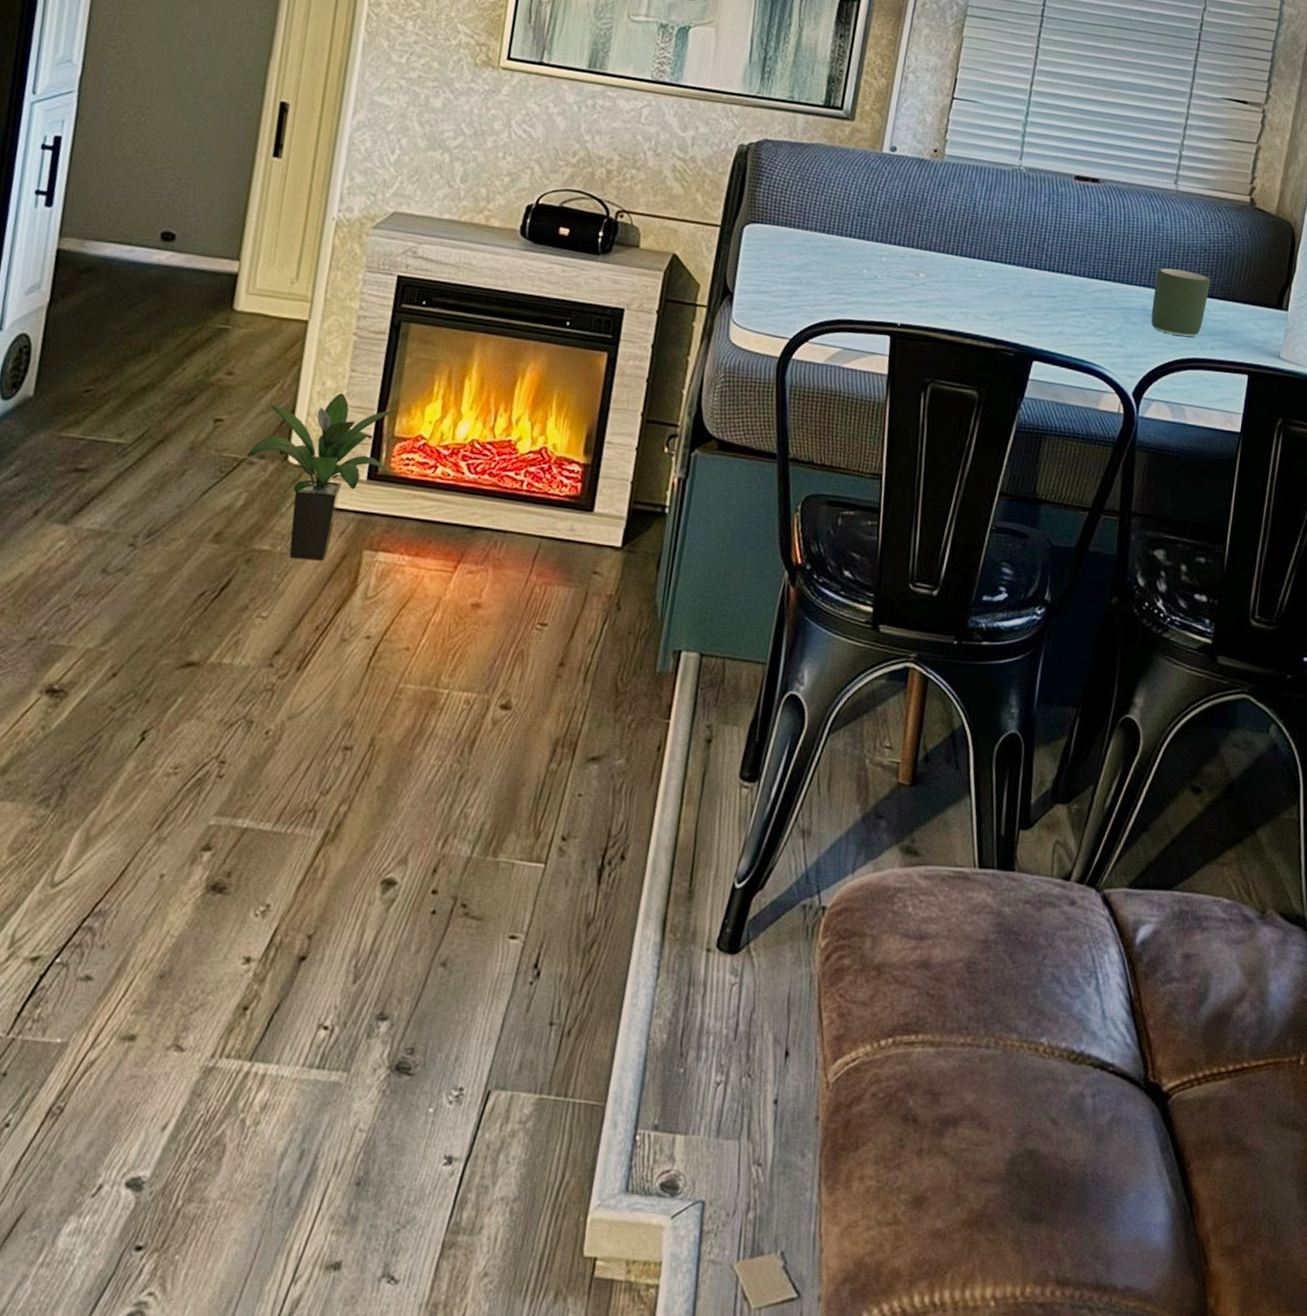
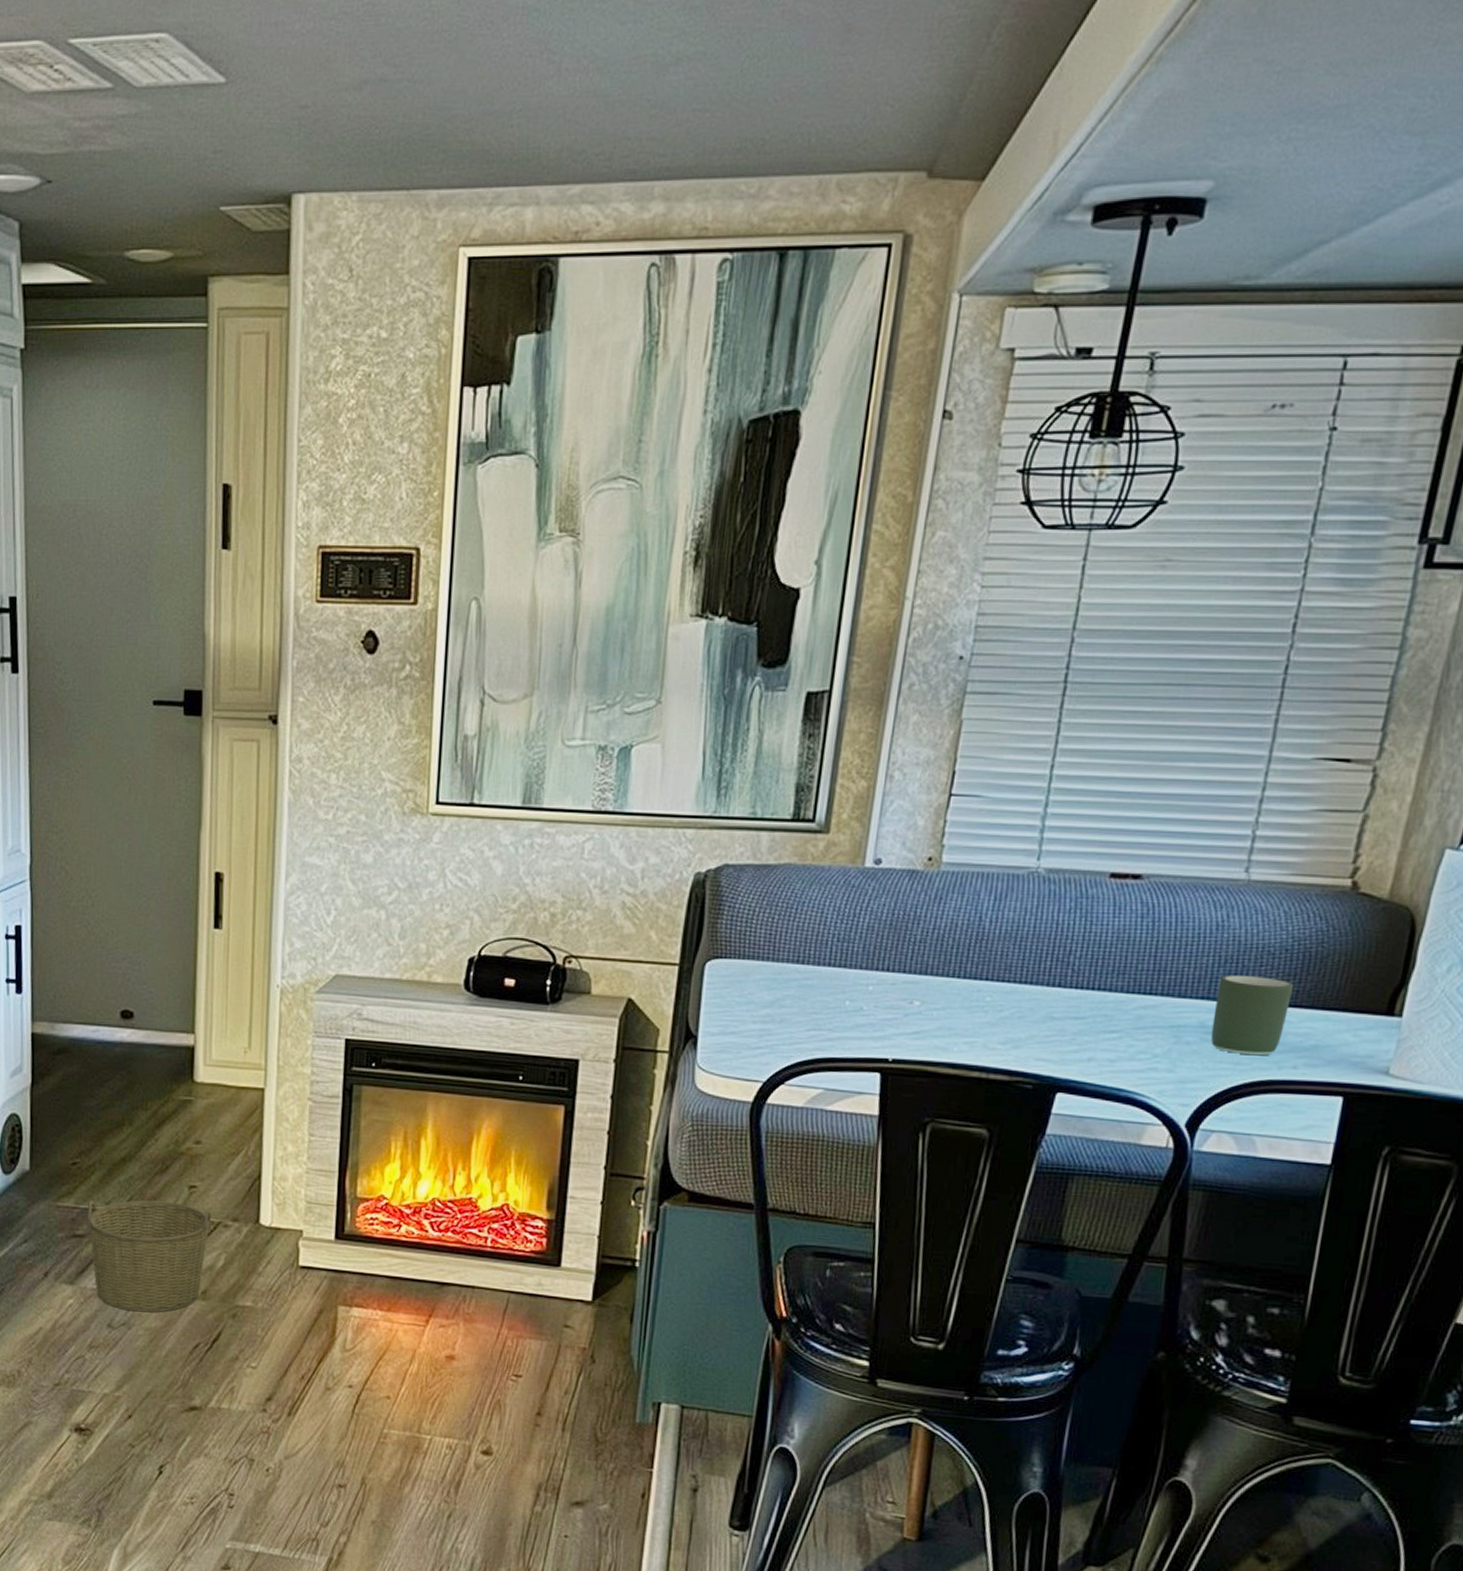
basket: none [93,432,236,557] -> present [88,1200,211,1313]
potted plant: present [246,393,395,561] -> none [221,1157,356,1316]

